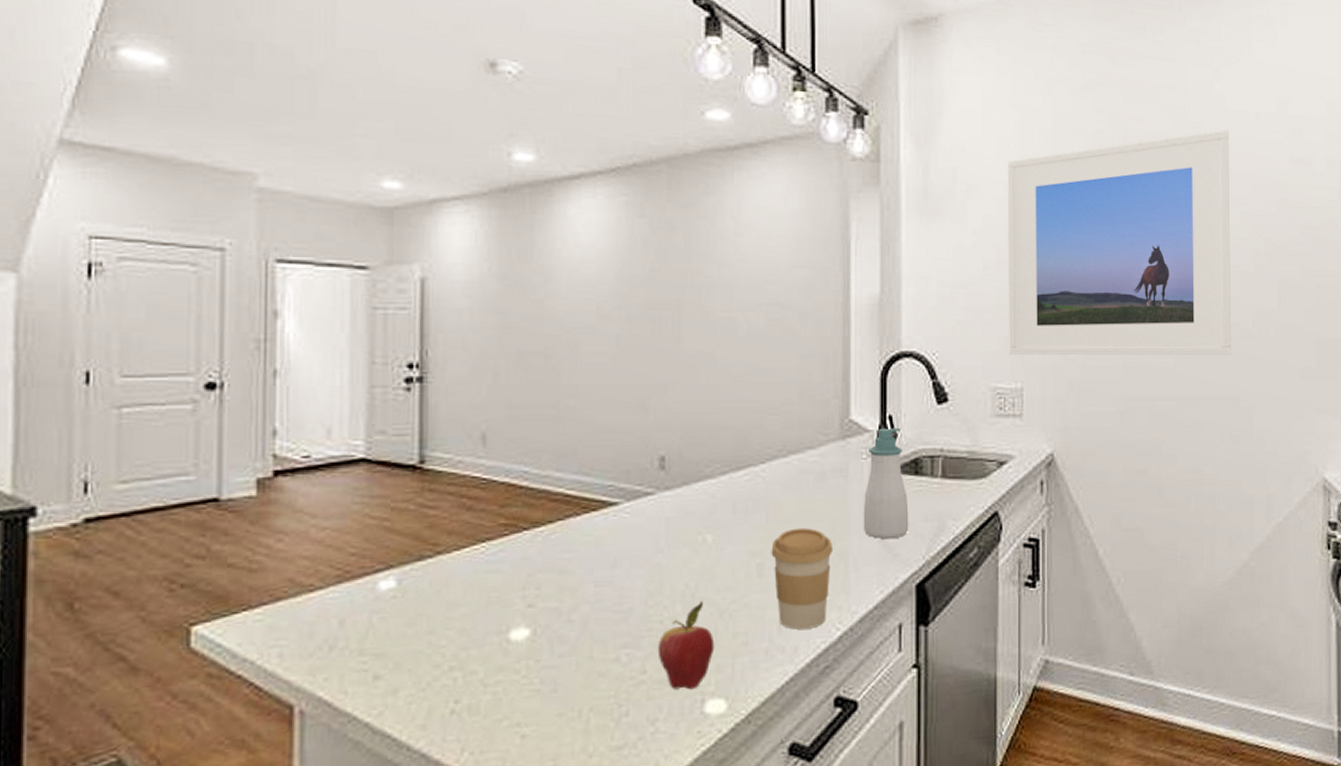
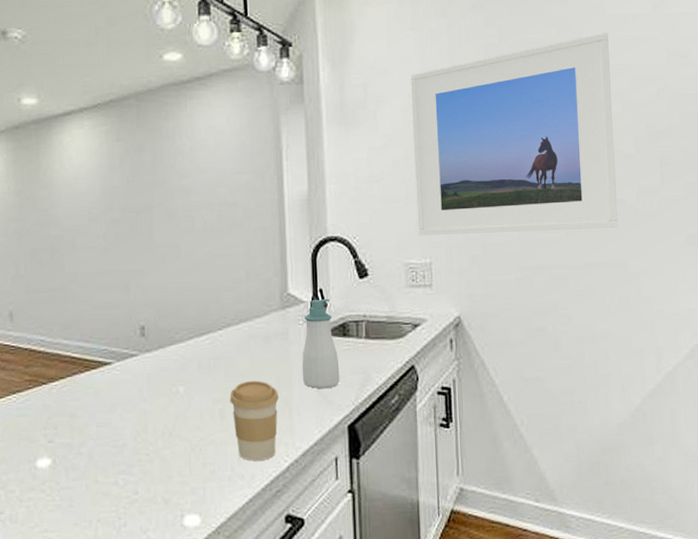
fruit: present [657,601,715,690] -> none [146,438,189,507]

